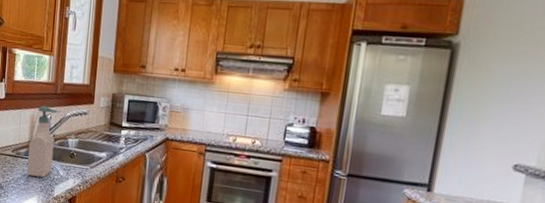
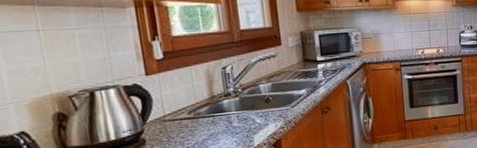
soap bottle: present [26,105,58,178] -> none [209,56,246,135]

